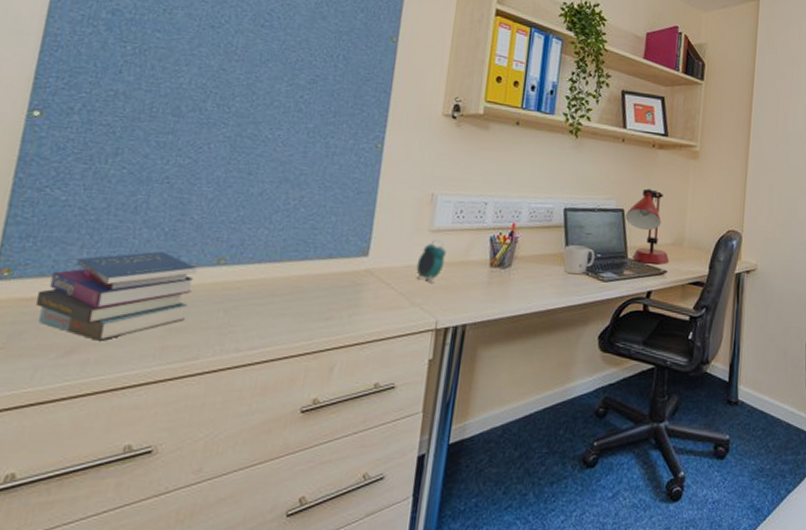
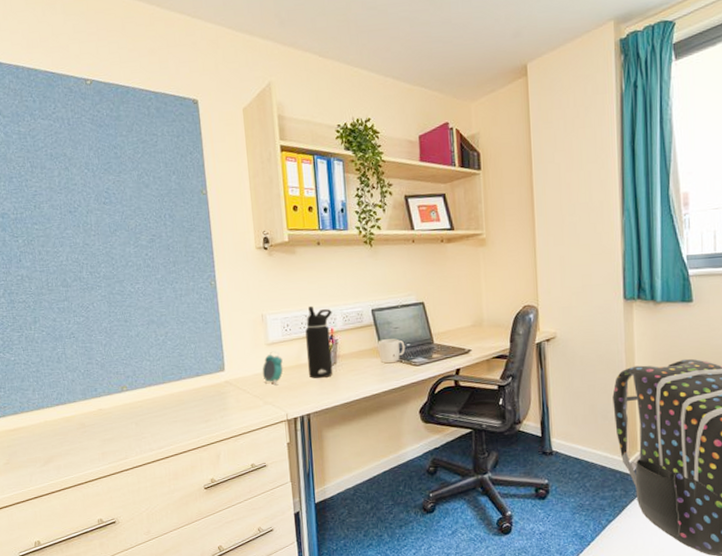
books: present [36,251,199,341] -> none [17,386,111,453]
water bottle: none [474,192,518,283] -> present [305,305,333,379]
desk lamp: present [625,188,670,265] -> none [426,280,473,346]

